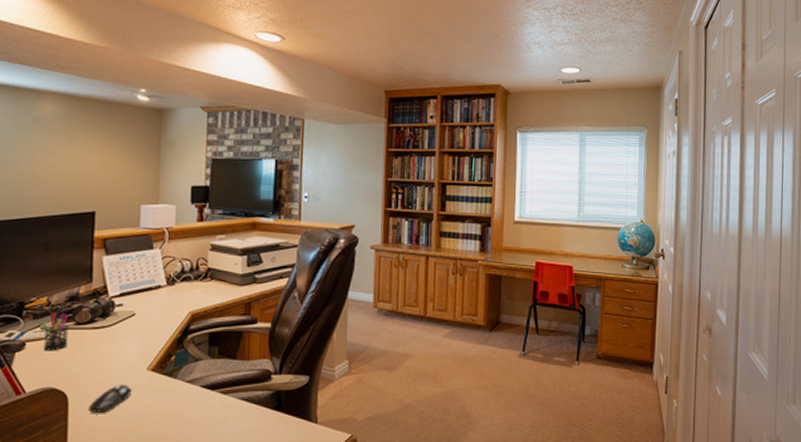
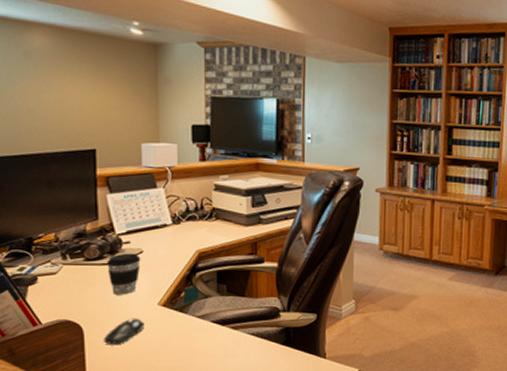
pen holder: present [39,312,69,351] -> none [49,248,79,285]
coffee cup: none [97,316,133,360] -> present [107,253,141,295]

